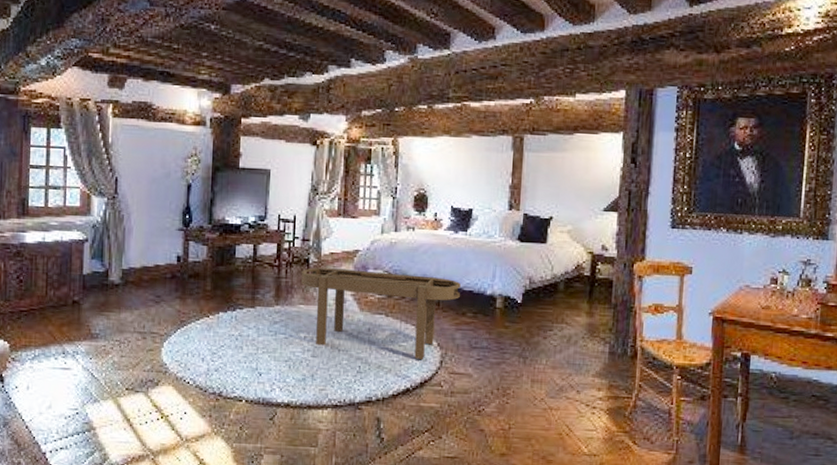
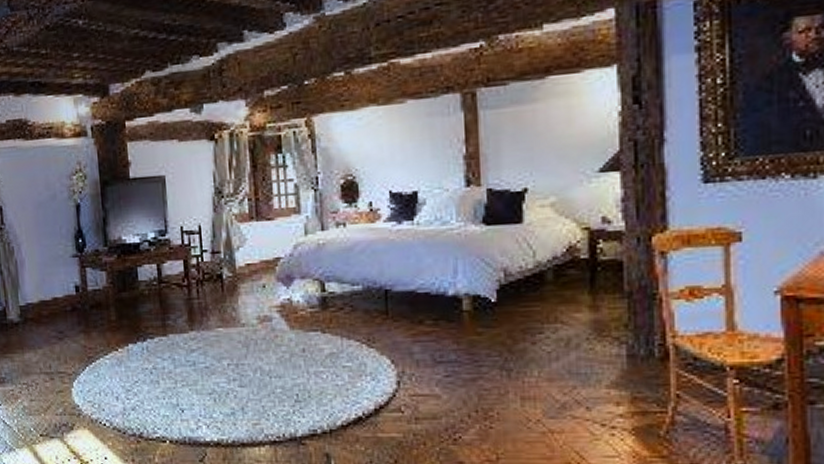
planter box: present [301,267,461,359] -> none [216,280,415,381]

